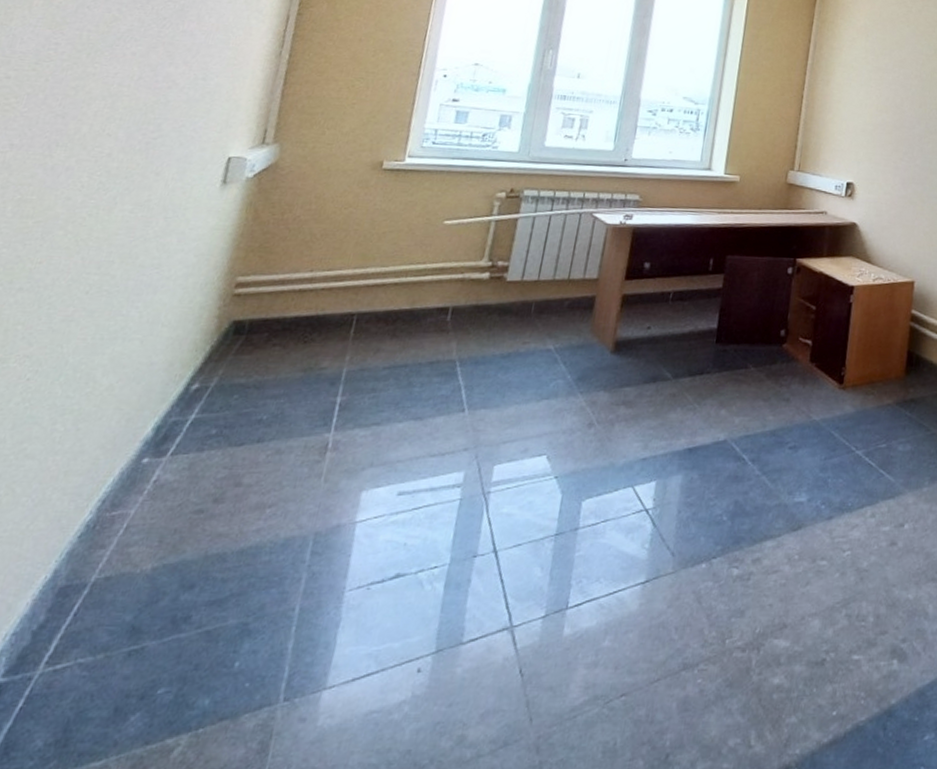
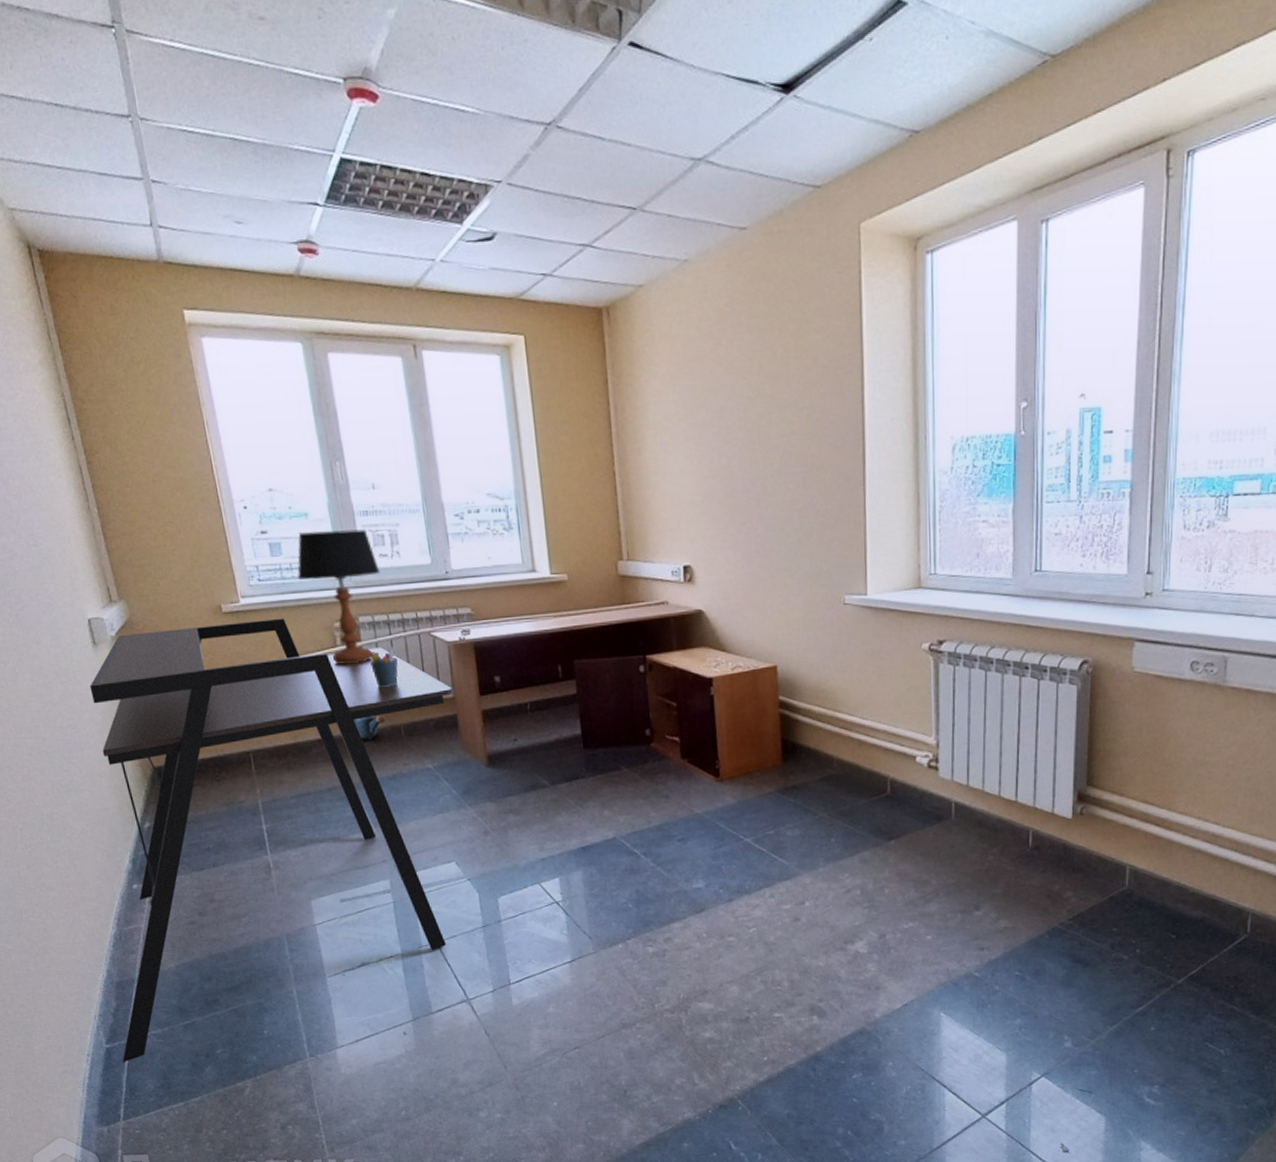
desk: none [13,177,600,707] -> present [89,618,453,1063]
table lamp: none [475,105,561,234] -> present [297,529,381,664]
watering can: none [483,287,520,313] -> present [354,714,386,740]
pen holder: none [521,222,552,261] -> present [369,647,399,687]

